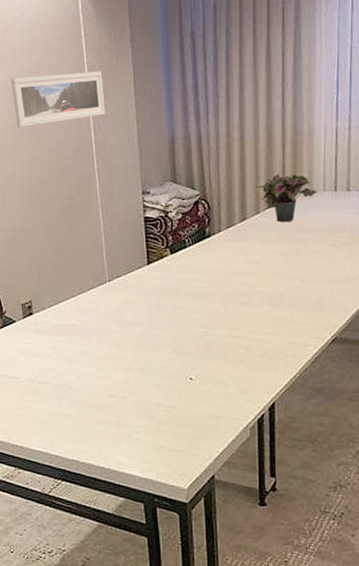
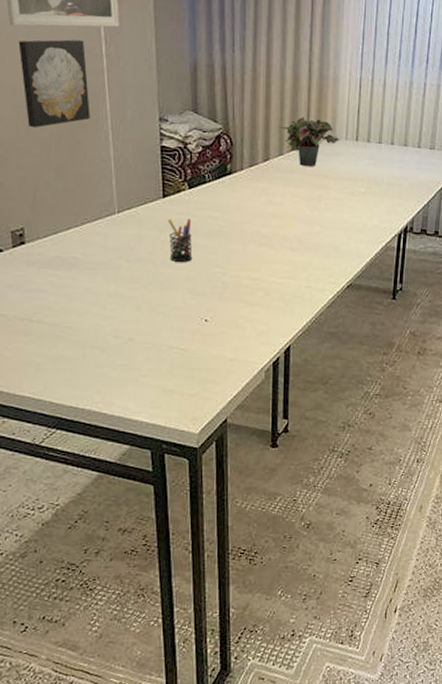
wall art: none [24,131,83,213] -> present [18,39,90,128]
pen holder: none [152,282,176,324] -> present [167,218,193,262]

